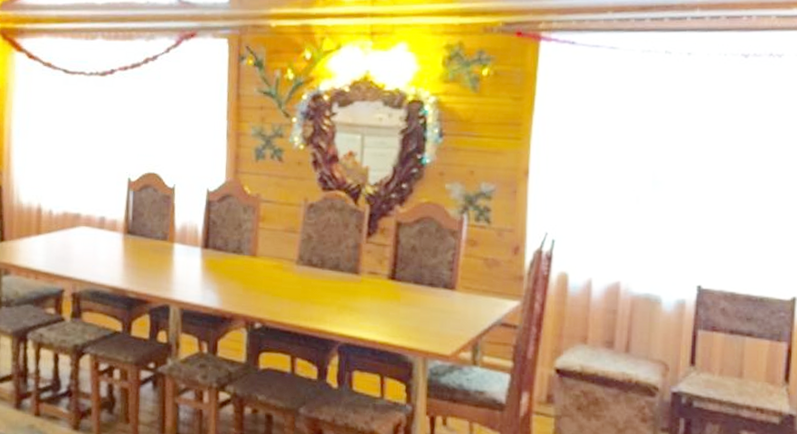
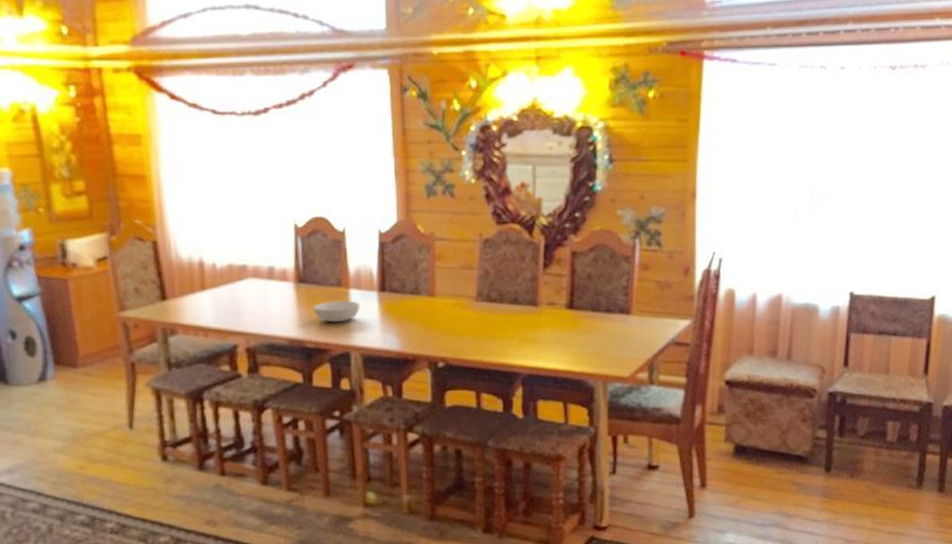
serving bowl: none [138,253,184,276] -> present [313,300,361,323]

